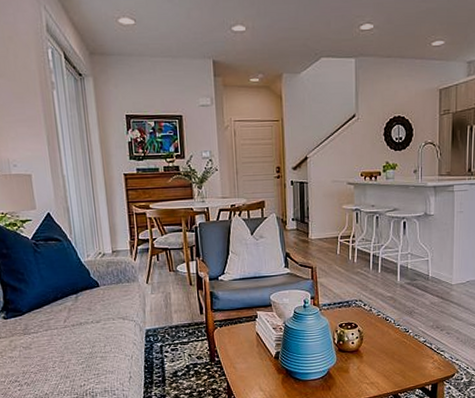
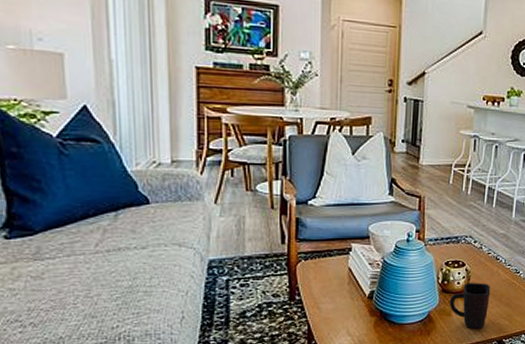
mug: none [345,341,383,384] -> present [449,282,491,329]

